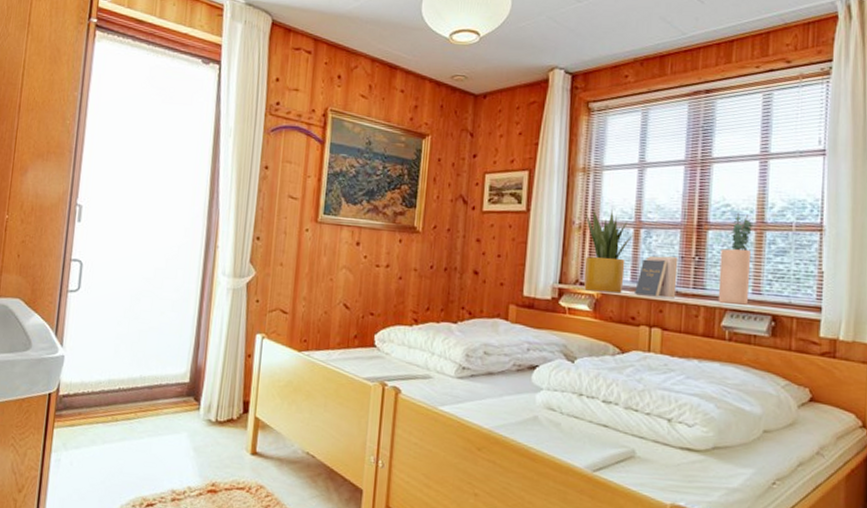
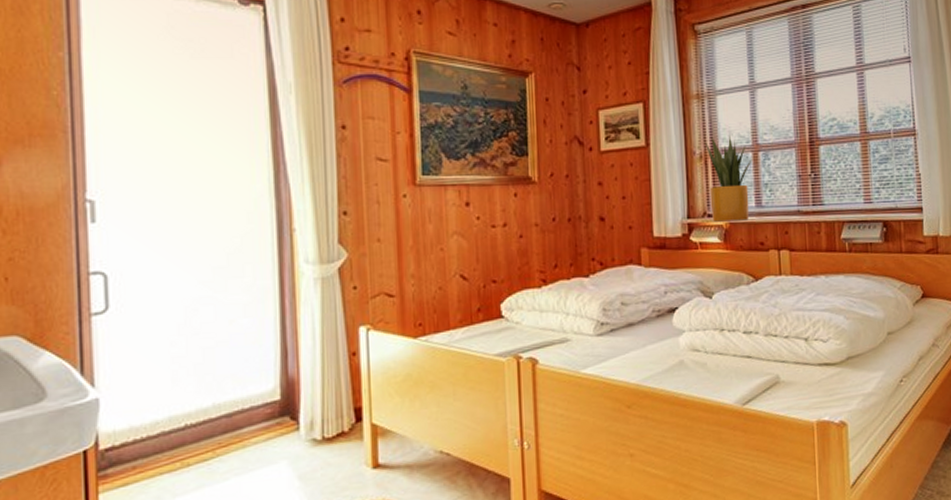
books: present [635,255,679,299] -> none [760,176,799,220]
vase: present [717,213,752,305] -> none [832,125,861,216]

